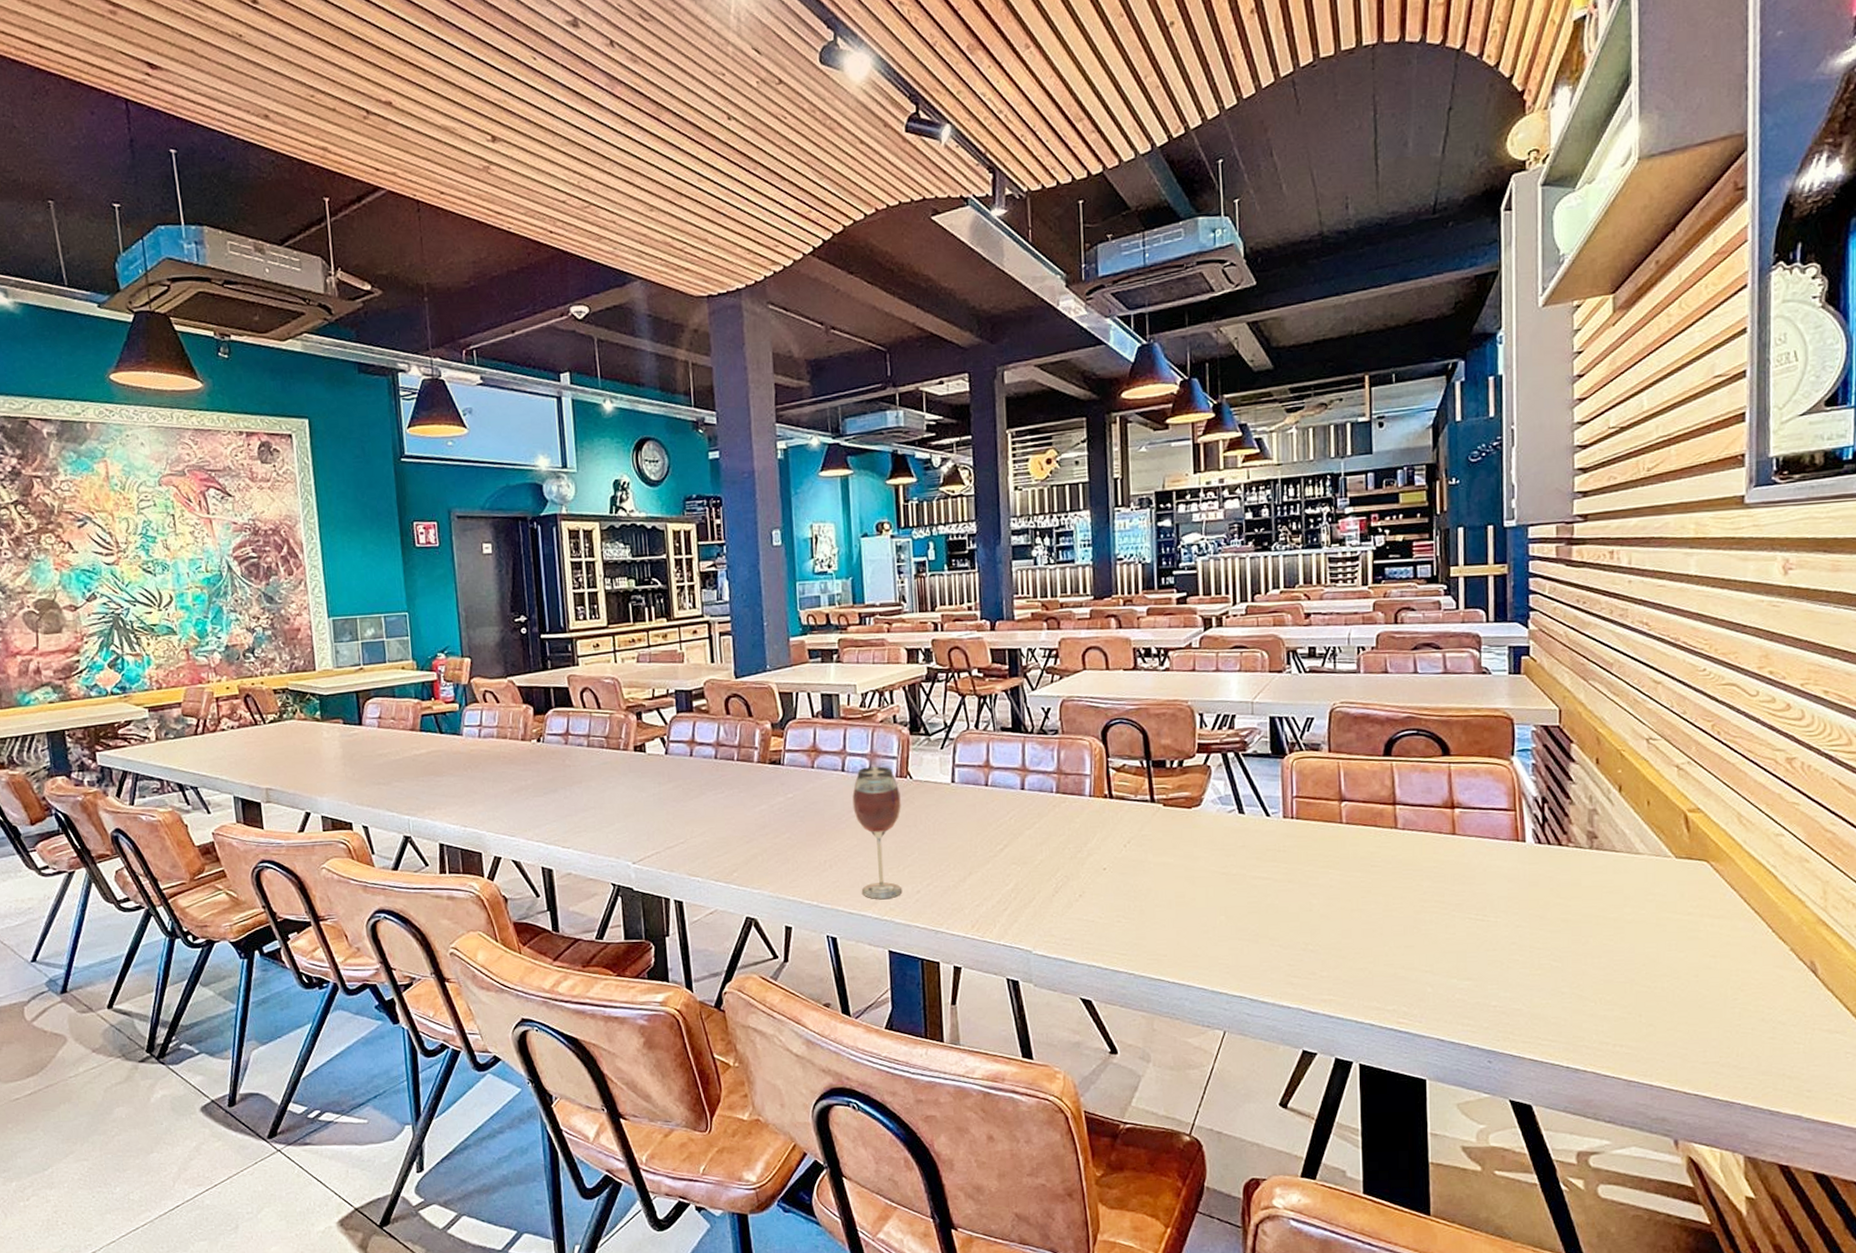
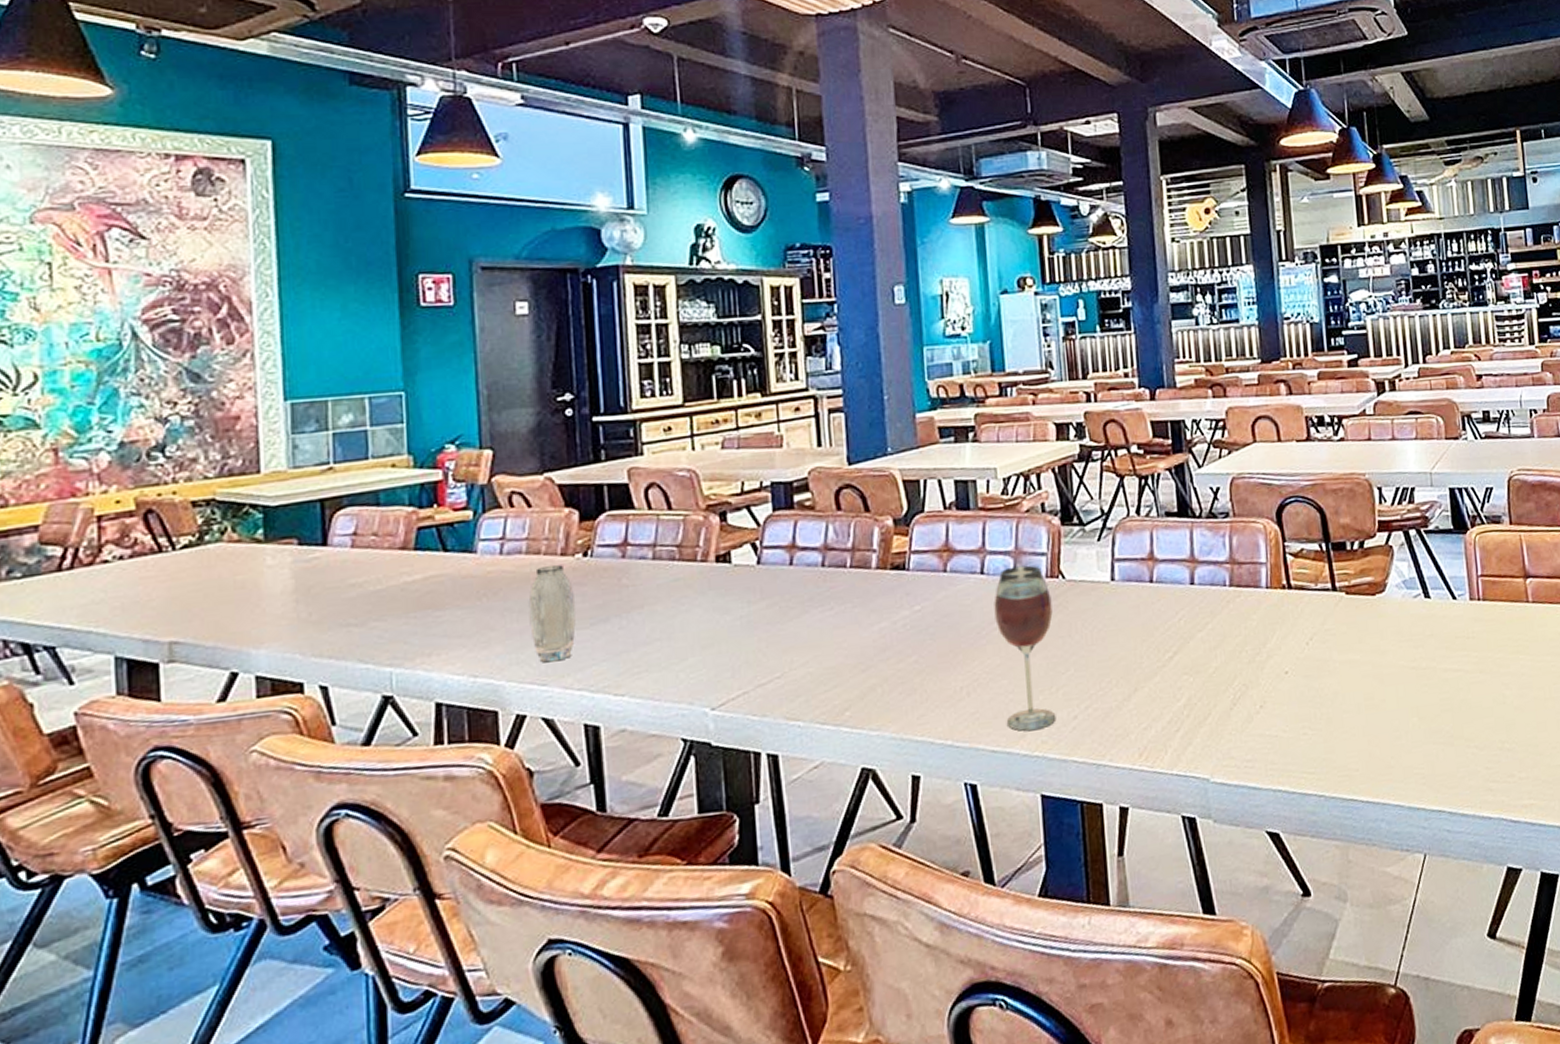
vase: none [500,748,534,820] -> present [528,565,577,663]

